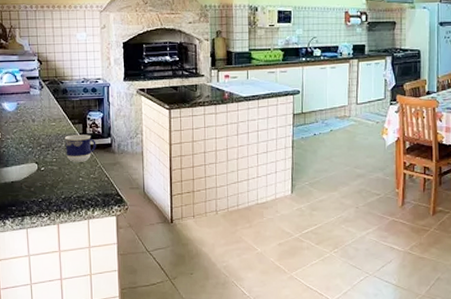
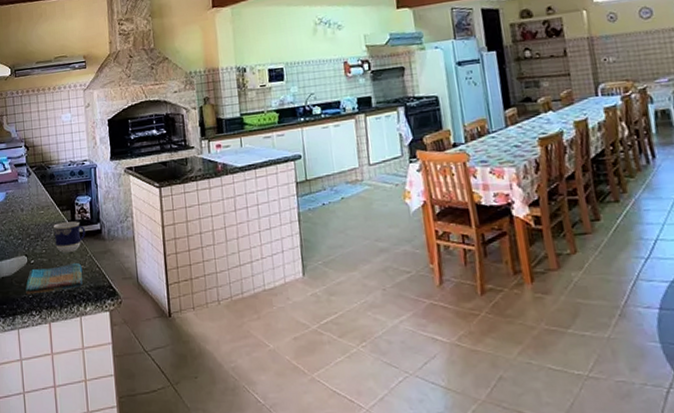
dish towel: none [35,173,92,199] -> present [26,263,83,295]

